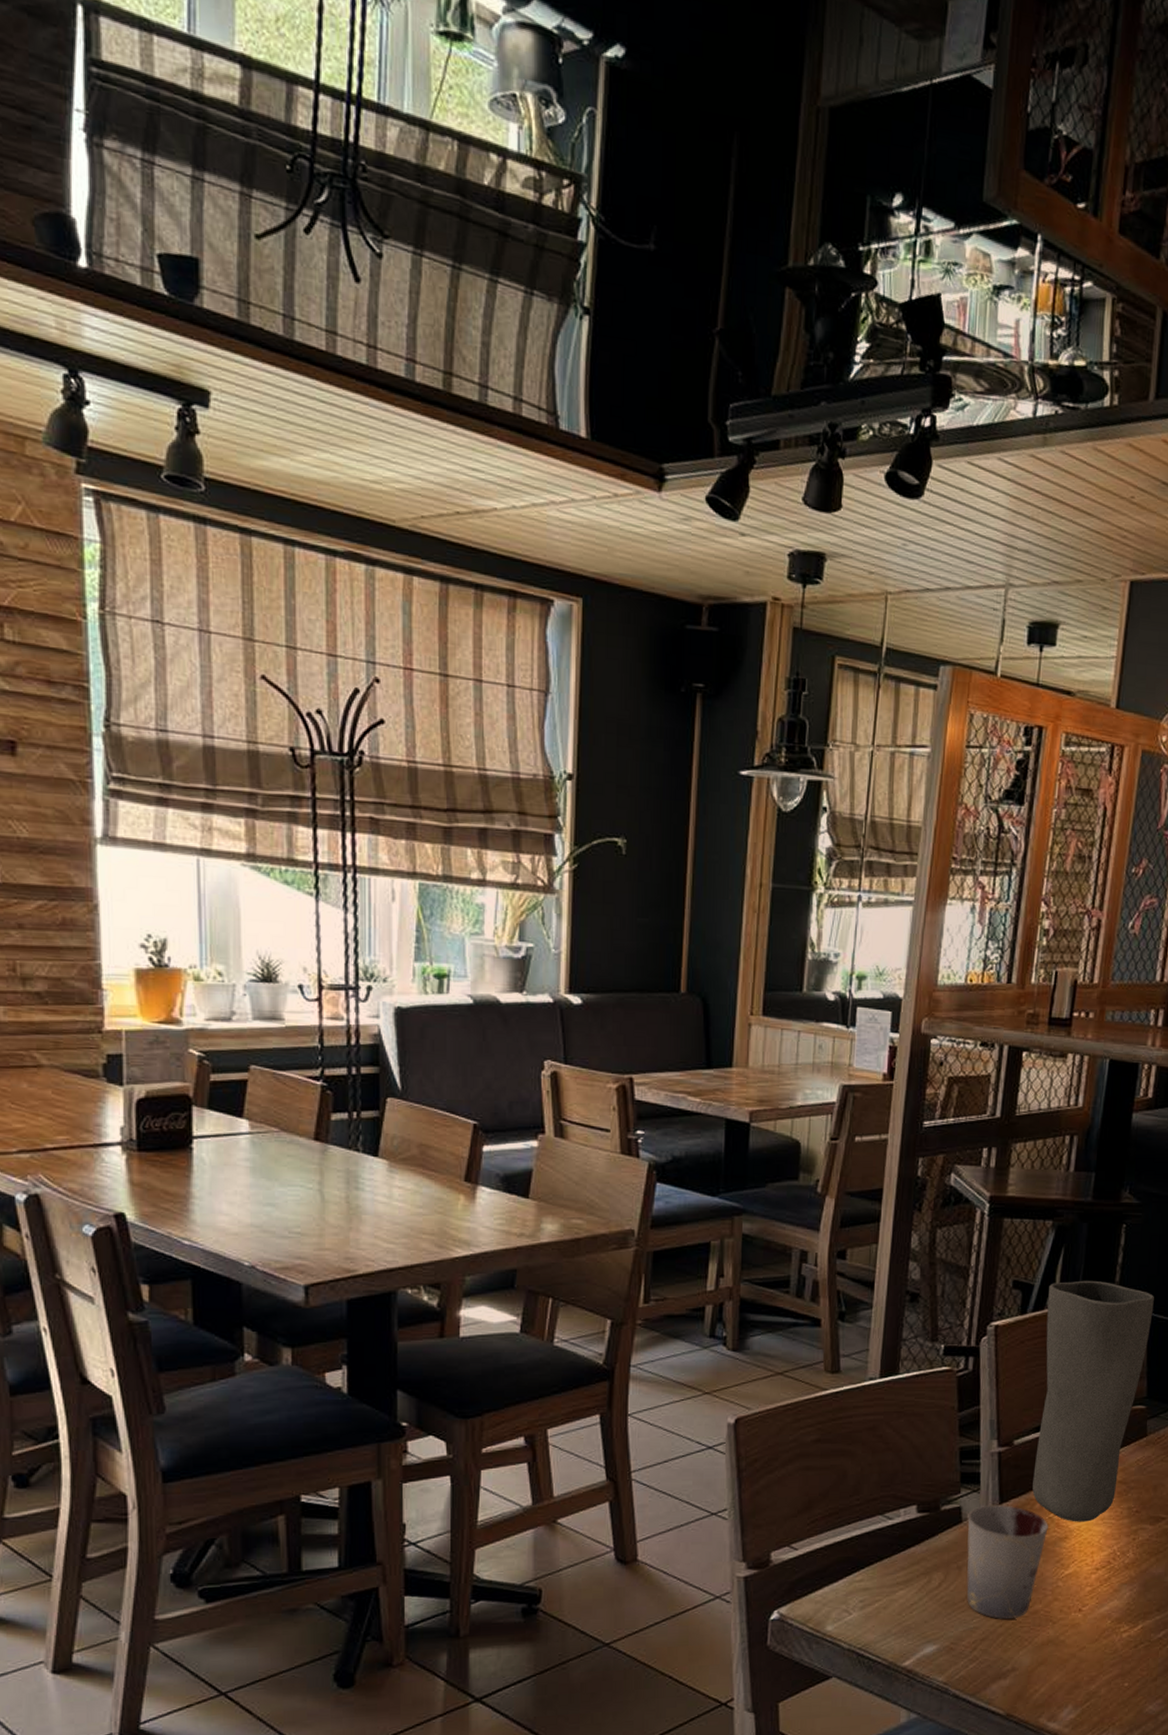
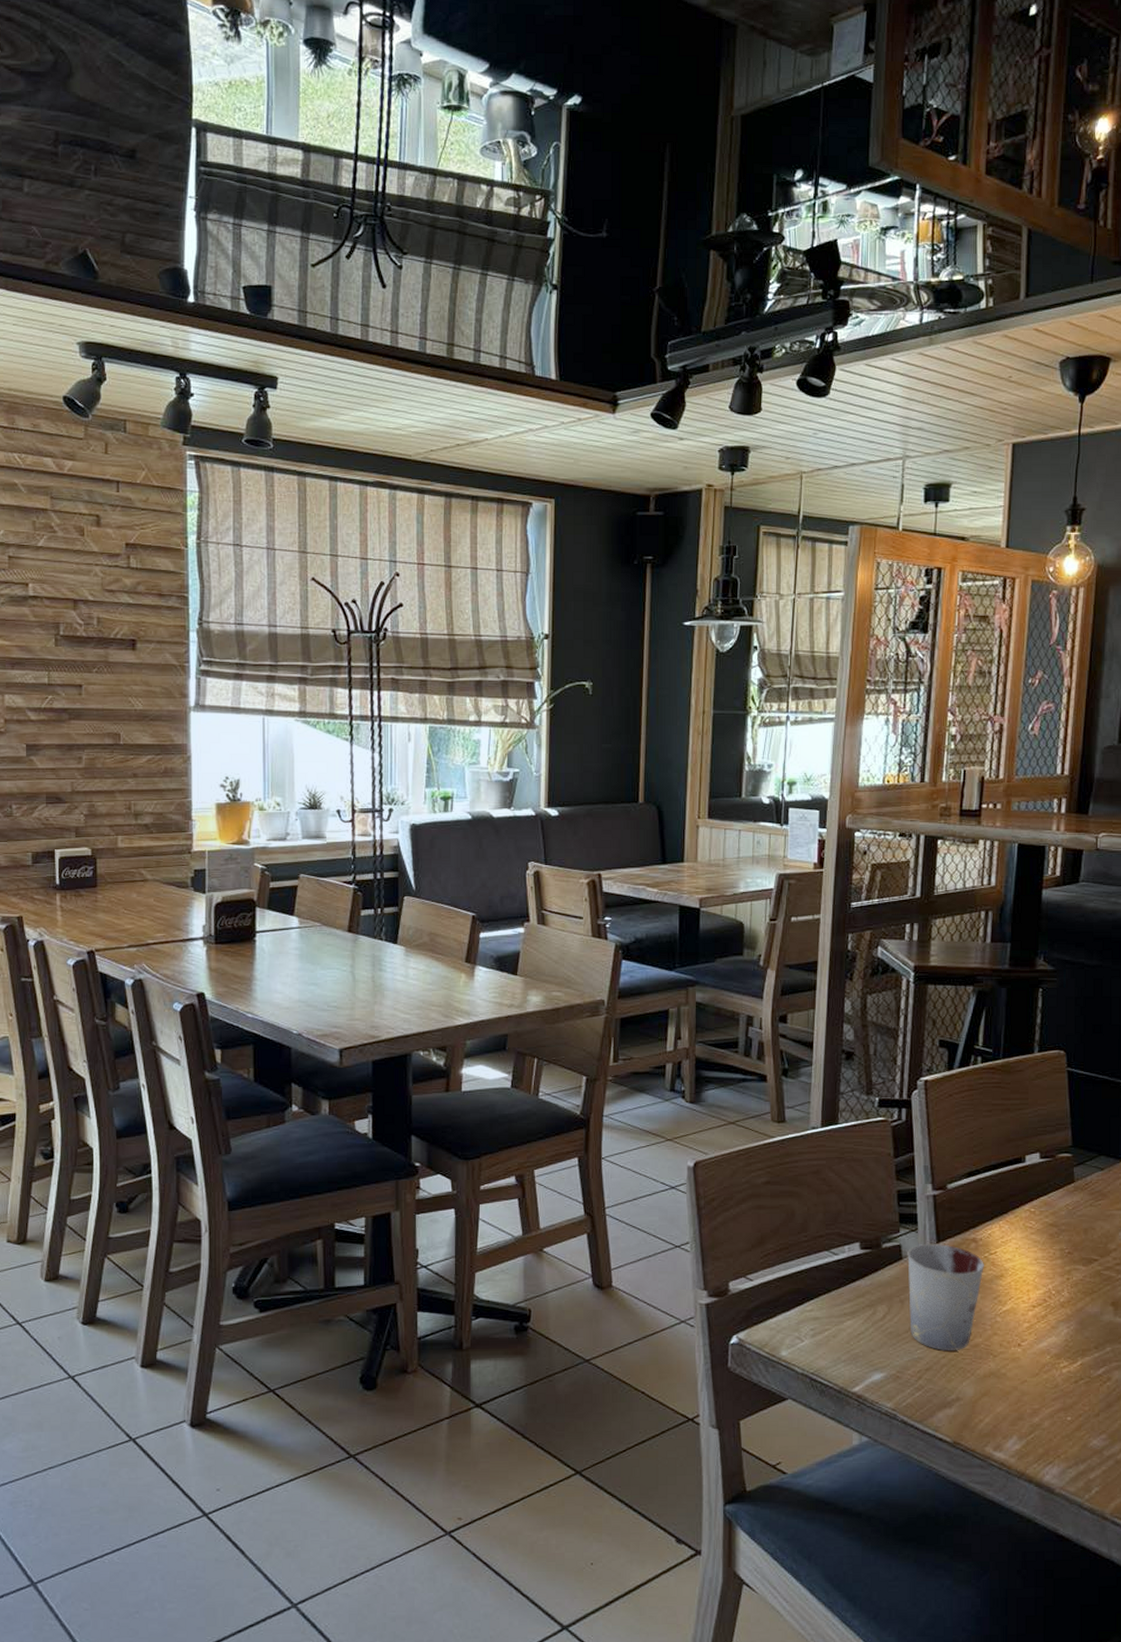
vase: present [1032,1280,1154,1522] -> none [967,1039,1073,1262]

